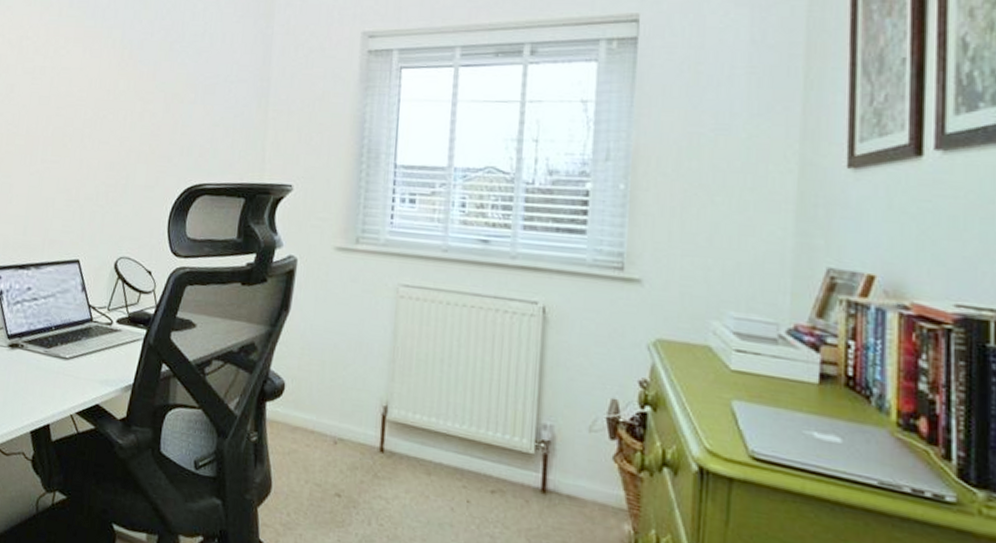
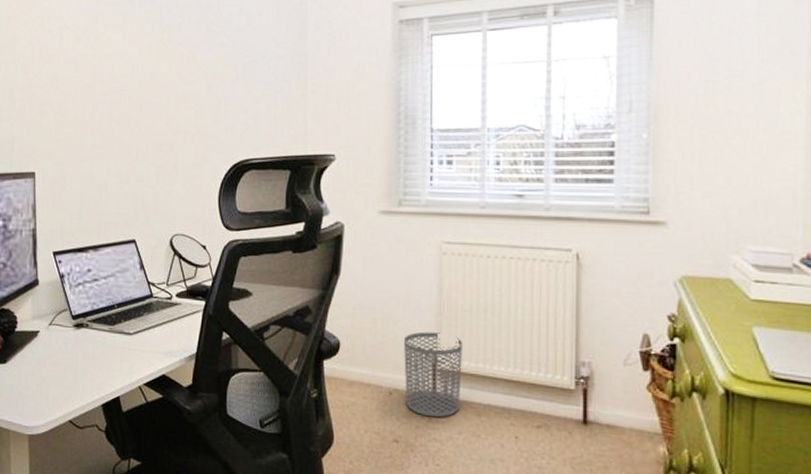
waste bin: none [351,379,416,474] -> present [404,331,463,418]

